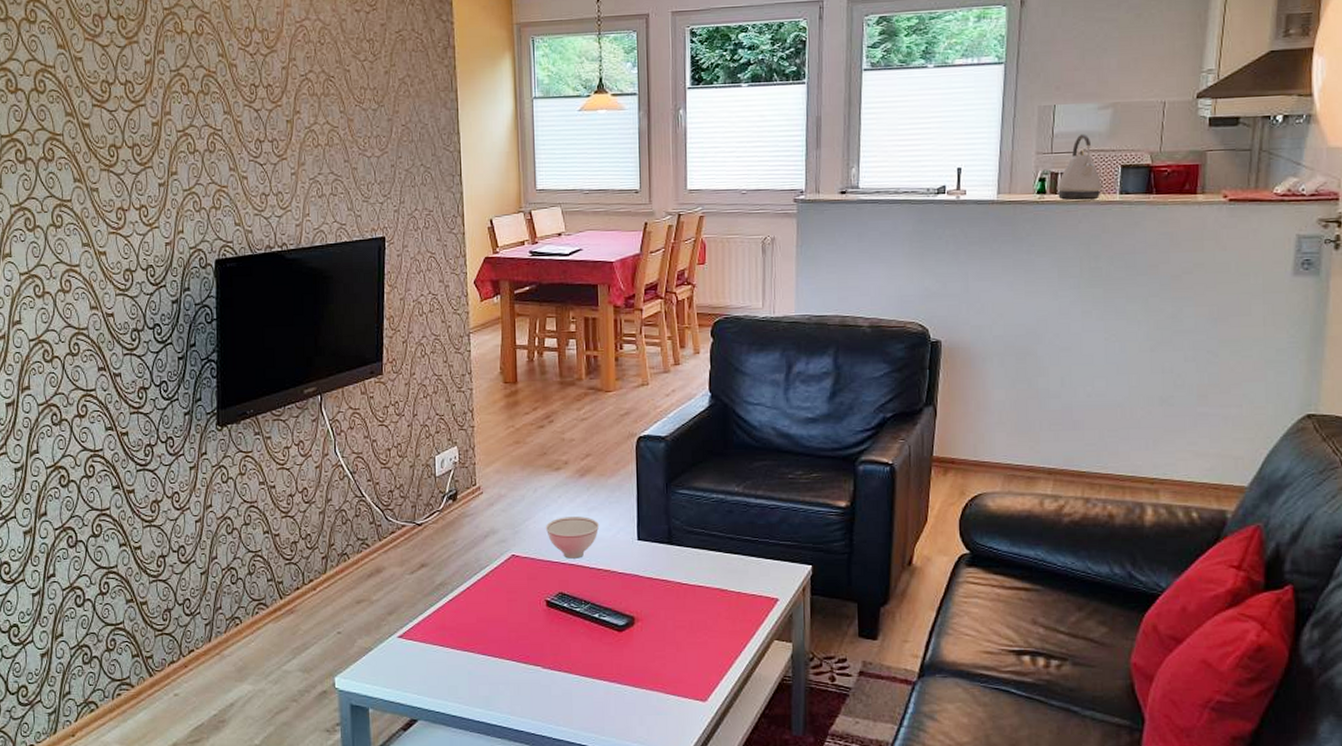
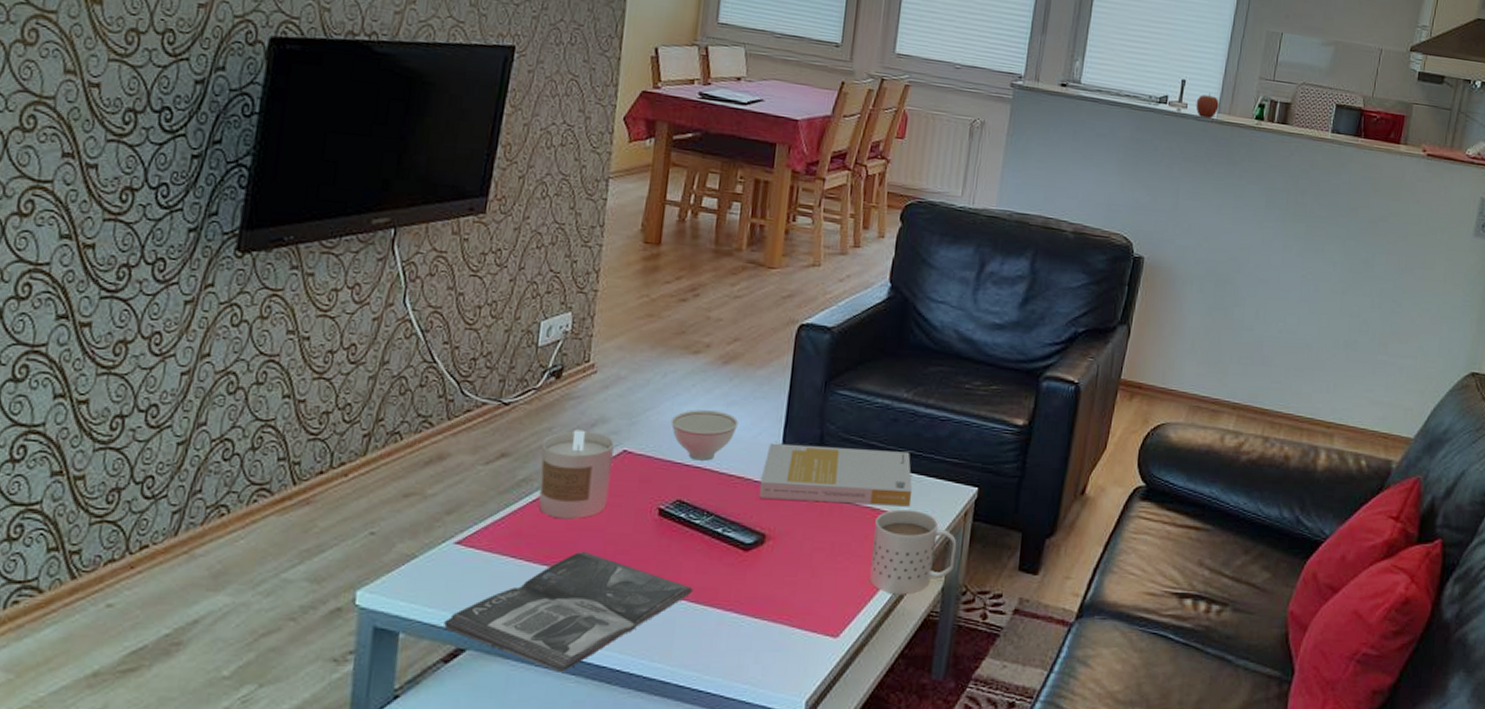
magazine: none [399,638,582,736] -> present [444,551,693,672]
candle: none [450,541,506,614] -> present [538,429,614,520]
book: none [624,538,754,587] -> present [758,442,913,507]
mug: none [725,589,800,663] -> present [868,509,957,595]
fruit: none [974,176,998,202] -> present [1196,93,1219,120]
kettle: present [1056,133,1103,201] -> none [1274,66,1317,135]

